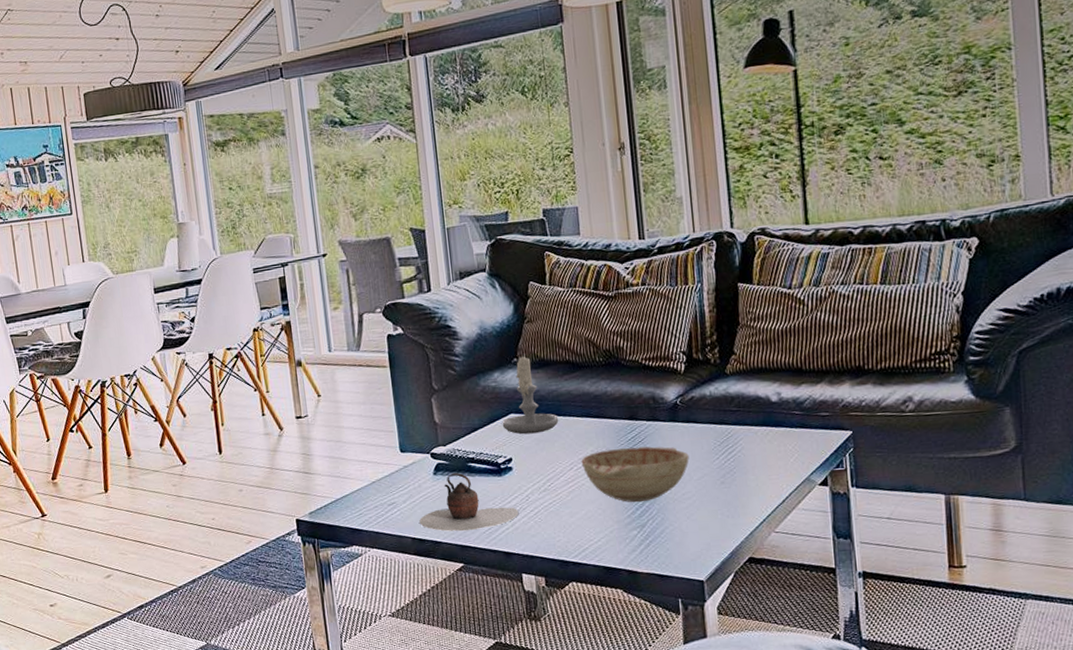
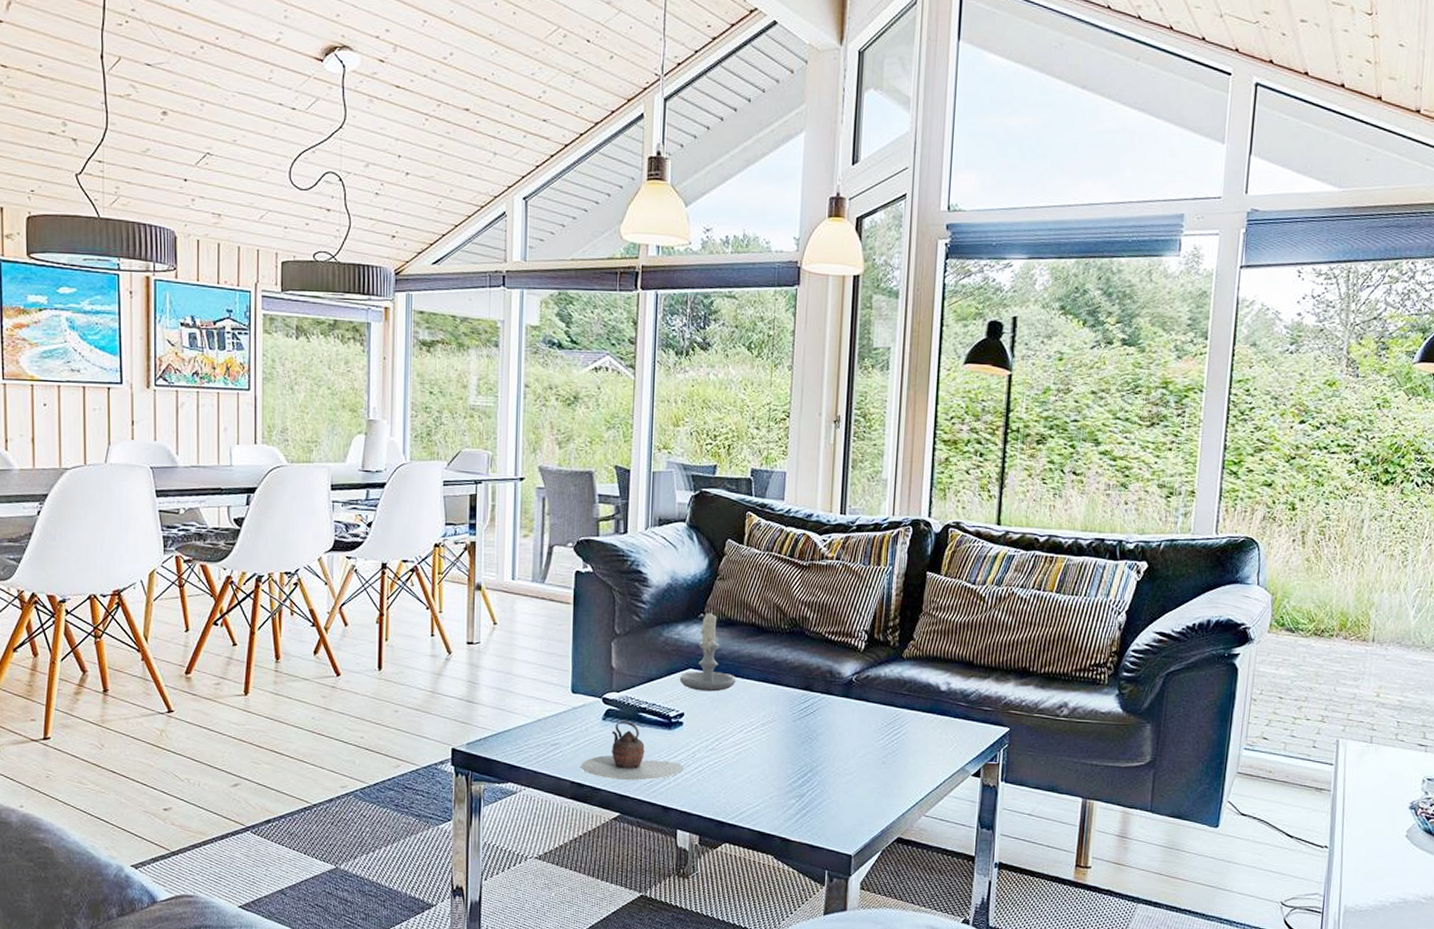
decorative bowl: present [581,446,689,503] -> none [752,717,856,772]

